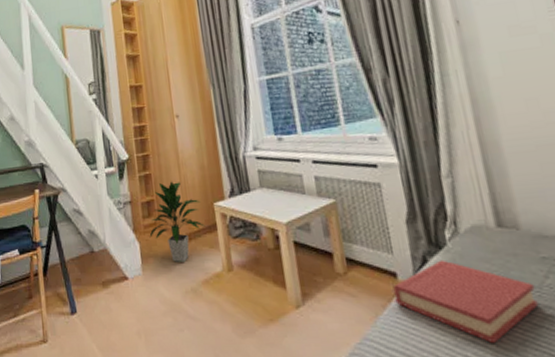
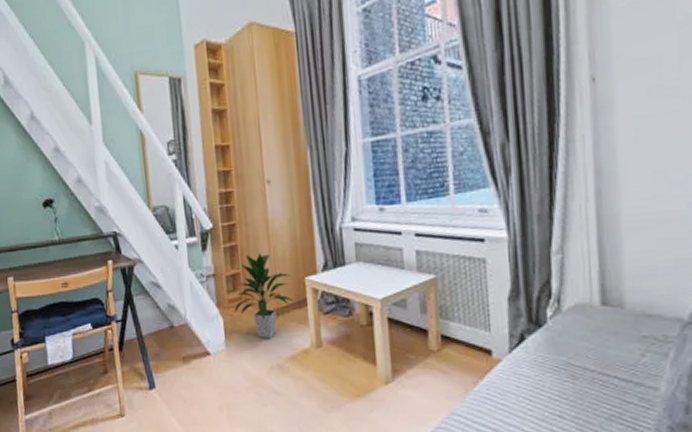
hardback book: present [392,259,539,344] -> none [486,337,631,419]

